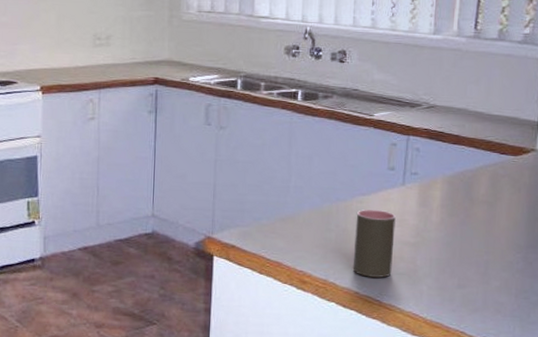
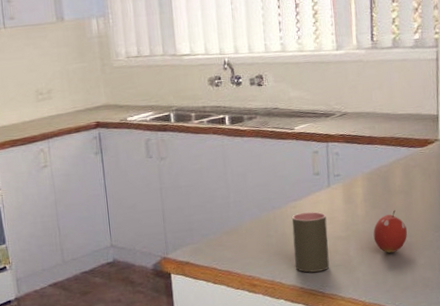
fruit: none [446,221,486,268] -> present [373,210,408,253]

